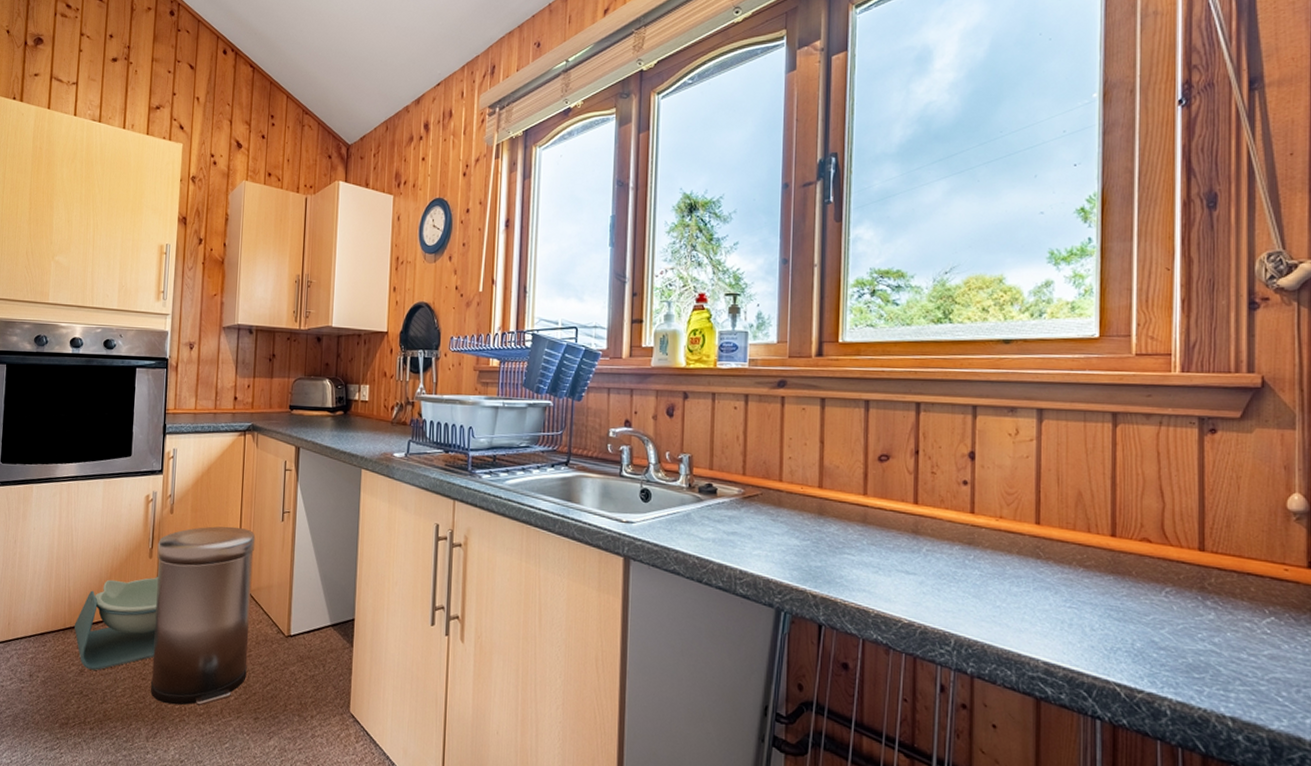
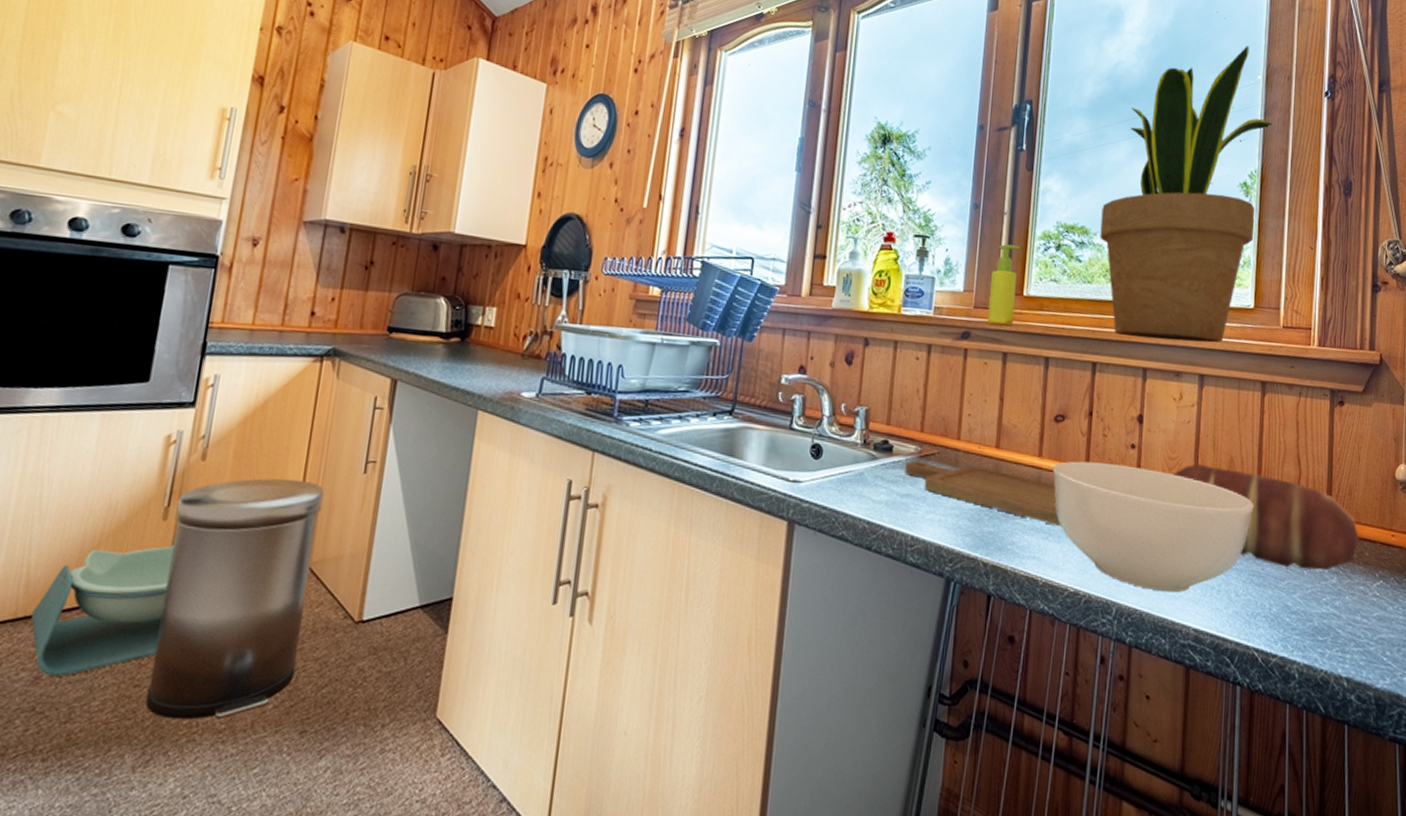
chopping board: none [730,502,892,562] -> present [904,460,1062,527]
soap dispenser: none [803,295,836,374] -> present [988,244,1023,327]
bowl: none [879,498,1108,626] -> present [1052,461,1254,593]
potted plant: none [917,64,1114,377] -> present [1100,45,1273,343]
bread loaf: none [1011,498,1242,606] -> present [1172,463,1359,571]

